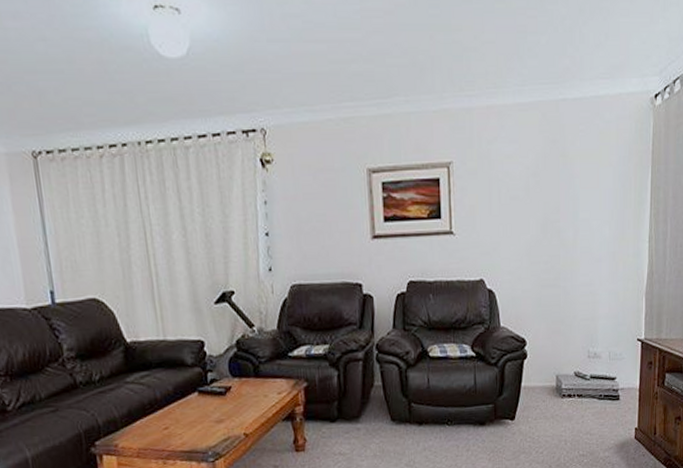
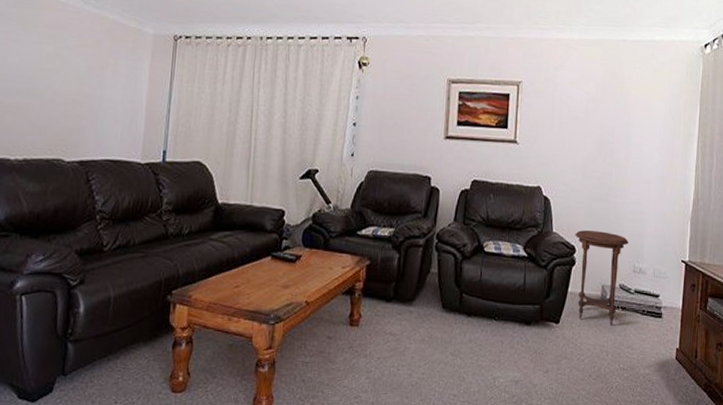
side table: none [524,319,581,416] -> present [575,230,629,327]

